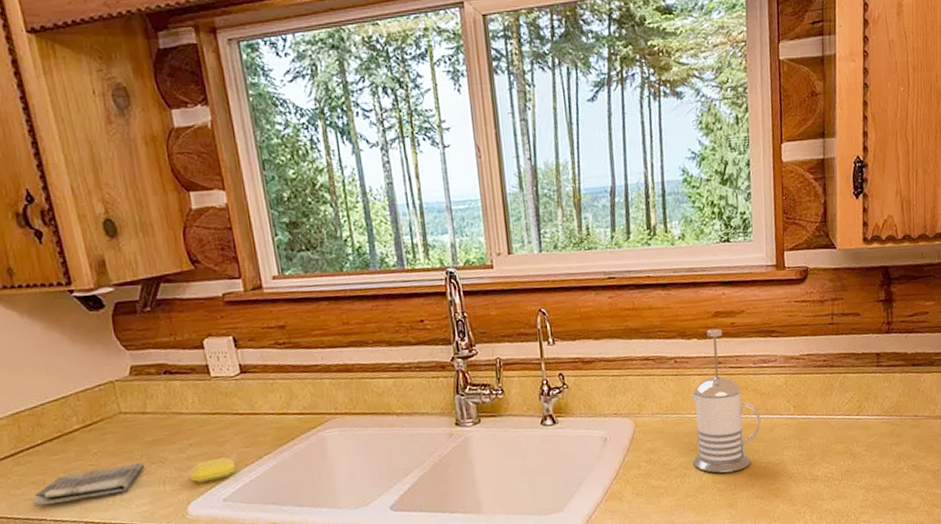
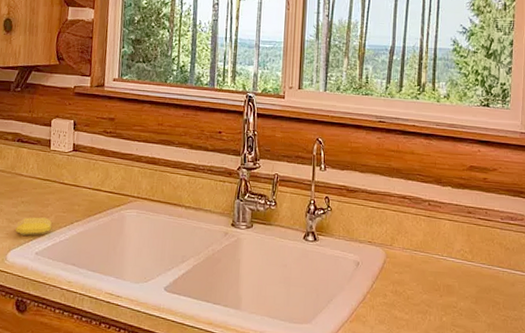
french press: present [690,328,761,473] -> none [435,180,503,319]

